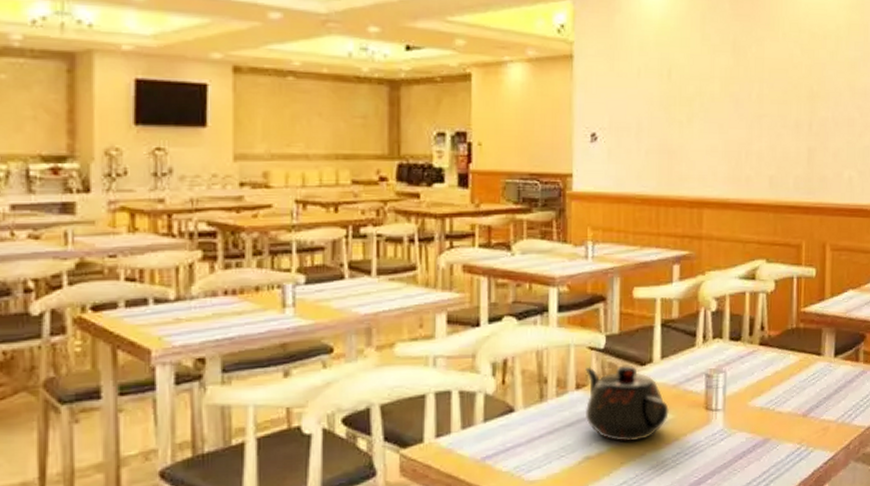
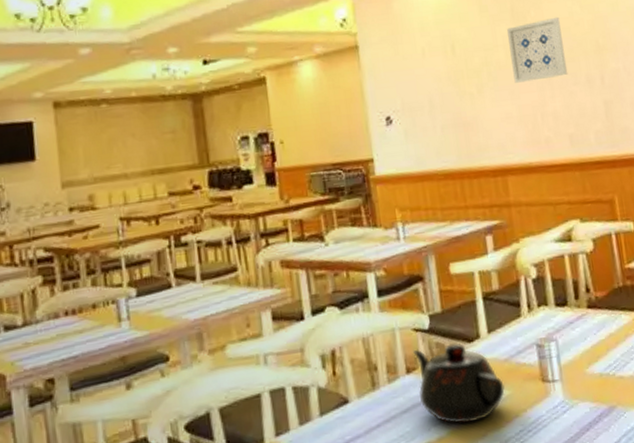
wall art: none [725,56,779,118] -> present [507,16,568,83]

